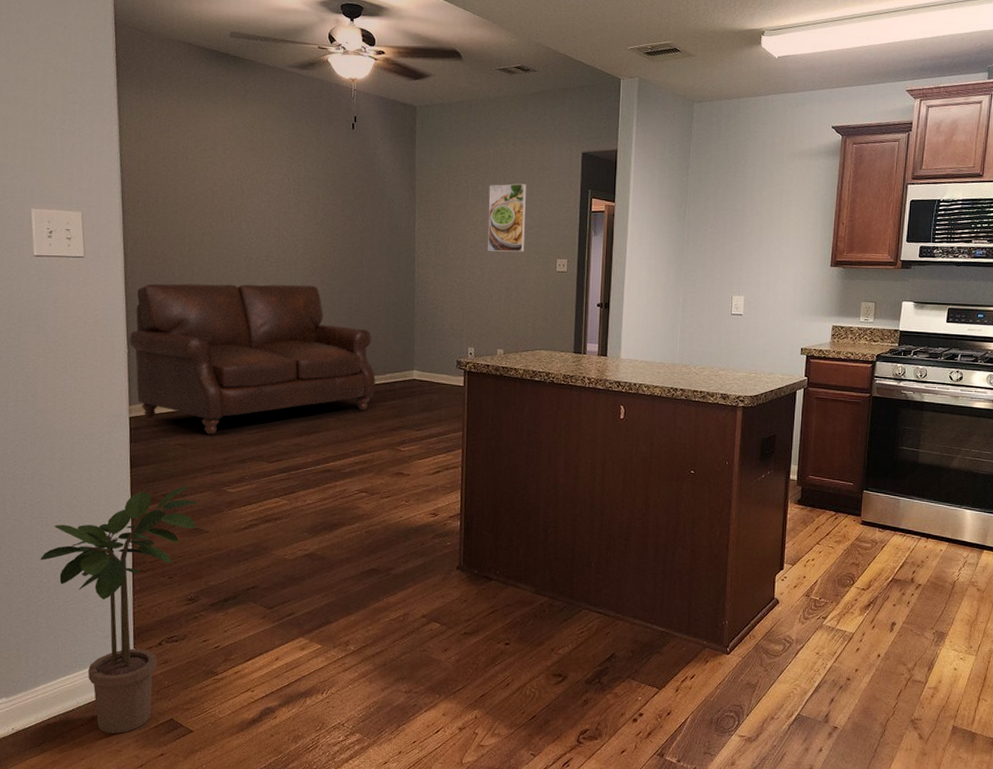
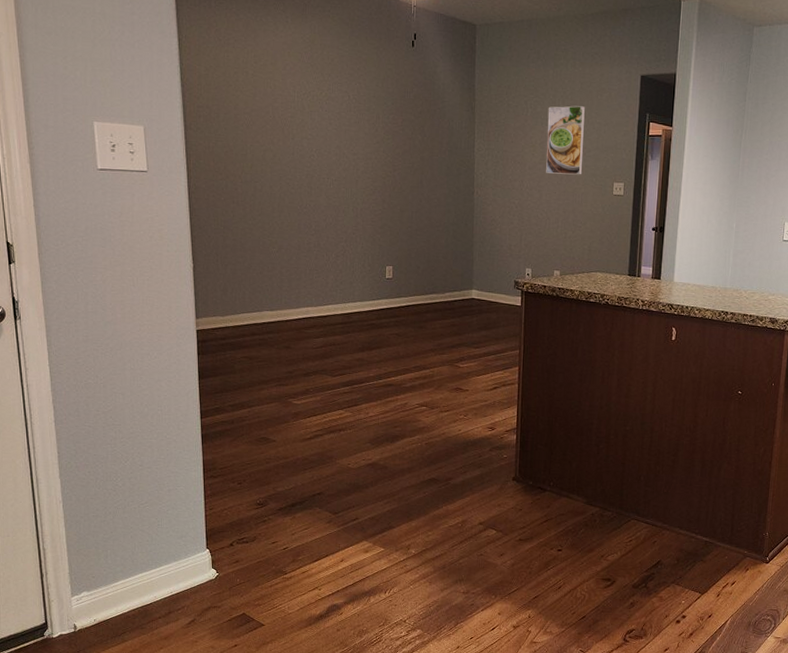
potted plant: present [40,486,198,734] -> none [114,397,264,626]
sofa: present [129,283,376,434] -> none [194,199,435,348]

